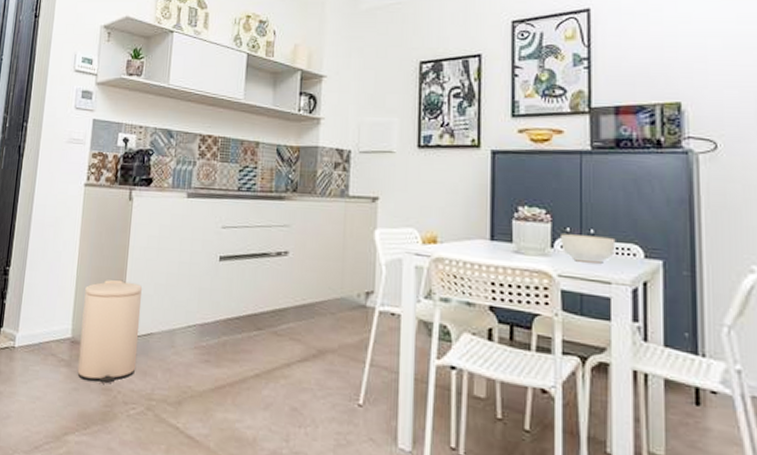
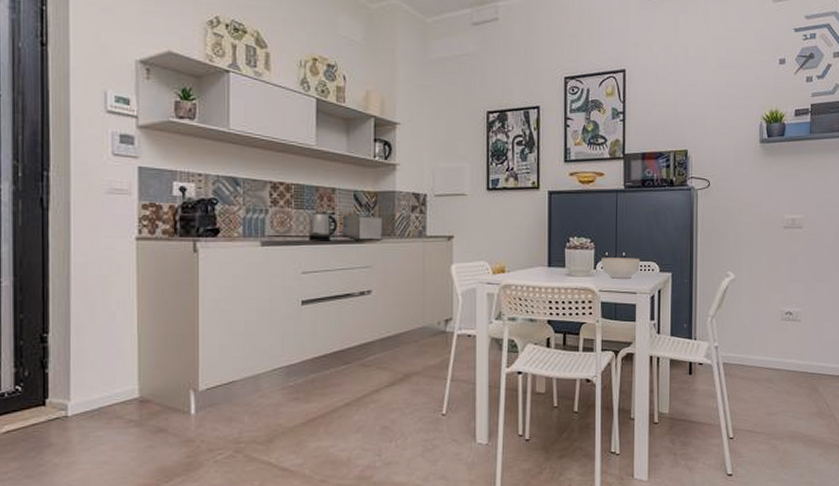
pedal bin: present [77,279,143,384] -> none [150,333,220,437]
kettle: none [229,165,259,198] -> present [307,211,337,243]
toaster: none [262,169,304,200] -> present [342,214,383,242]

